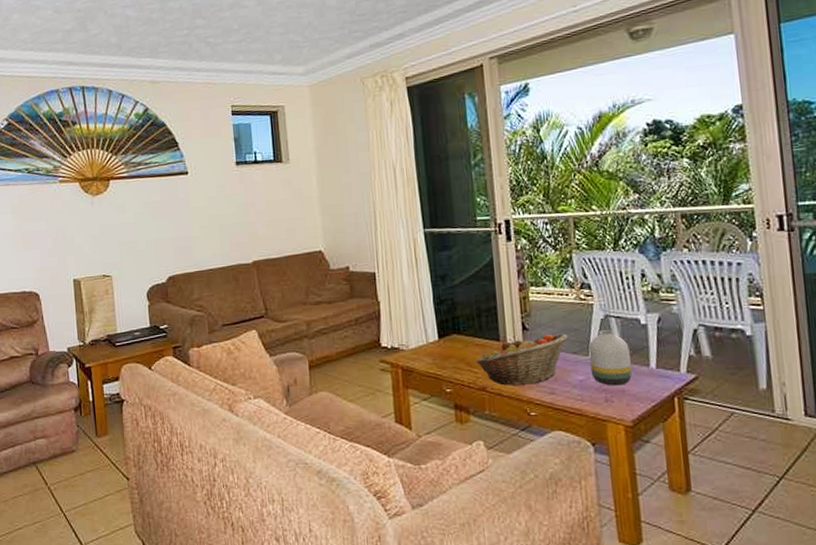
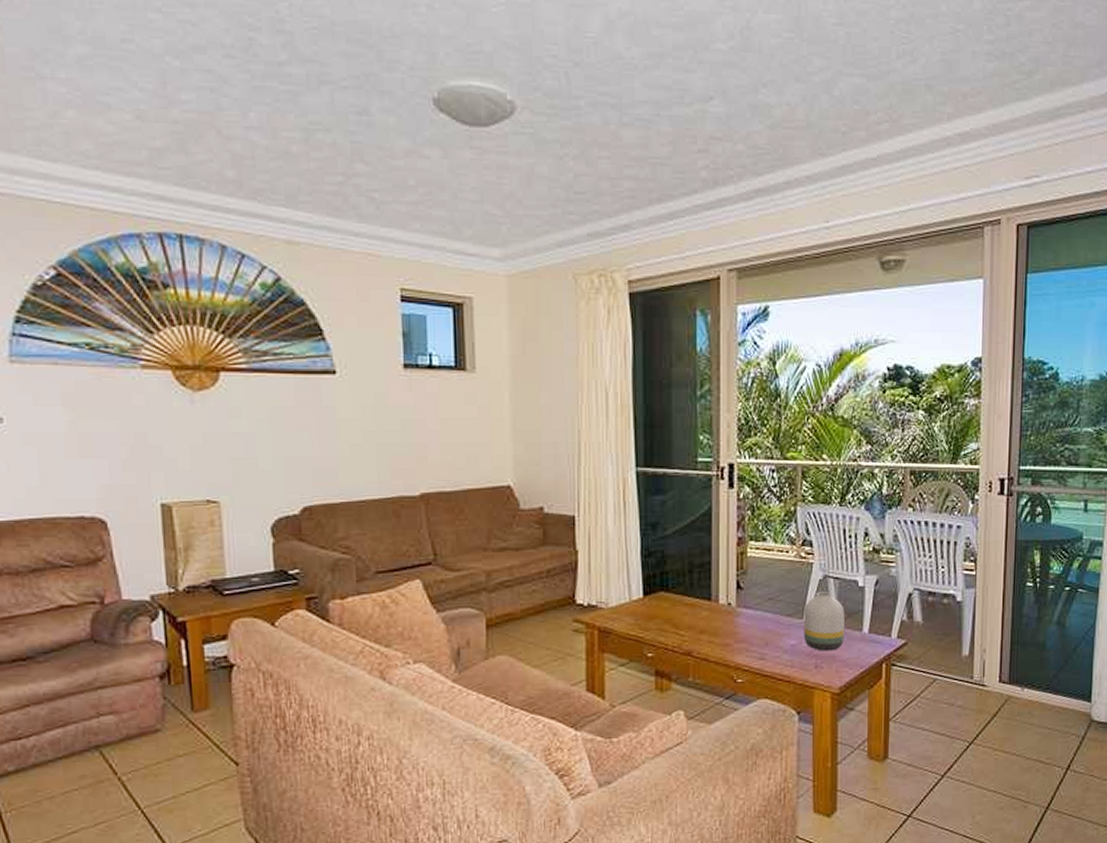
fruit basket: present [476,333,568,386] -> none [683,594,784,650]

